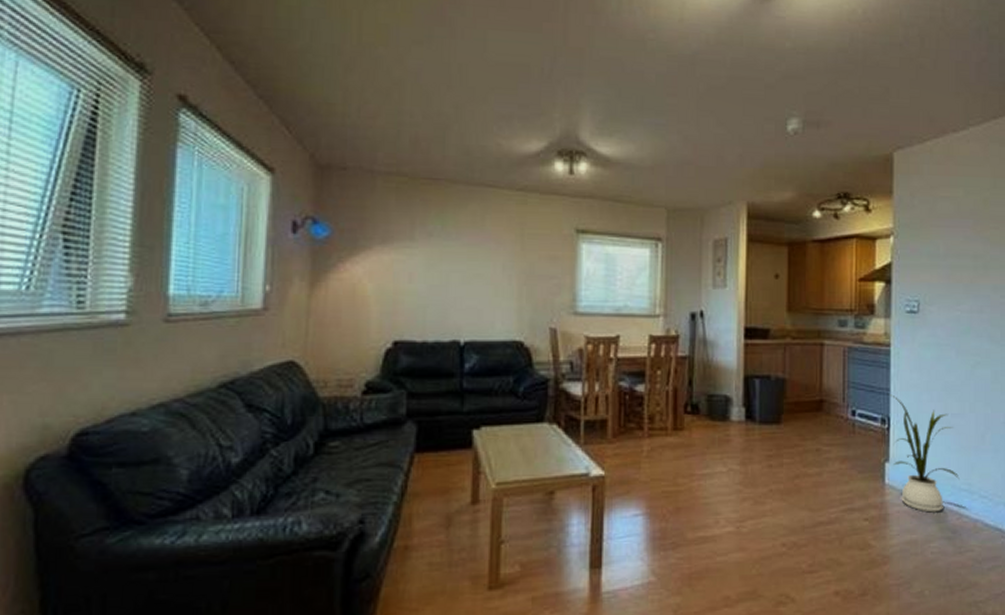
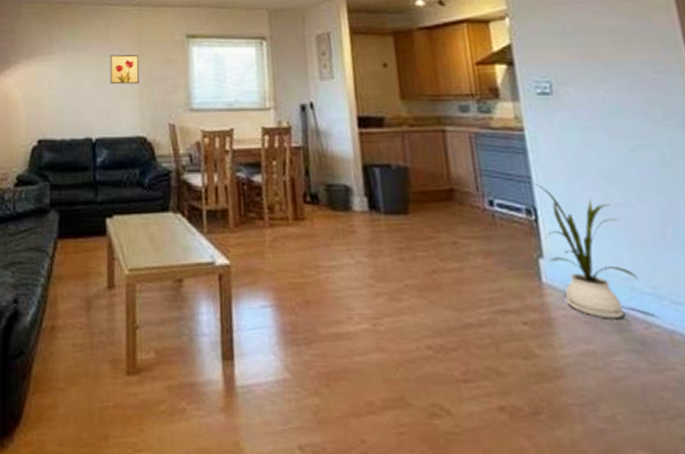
wall art: none [484,246,521,282] -> present [109,54,140,85]

